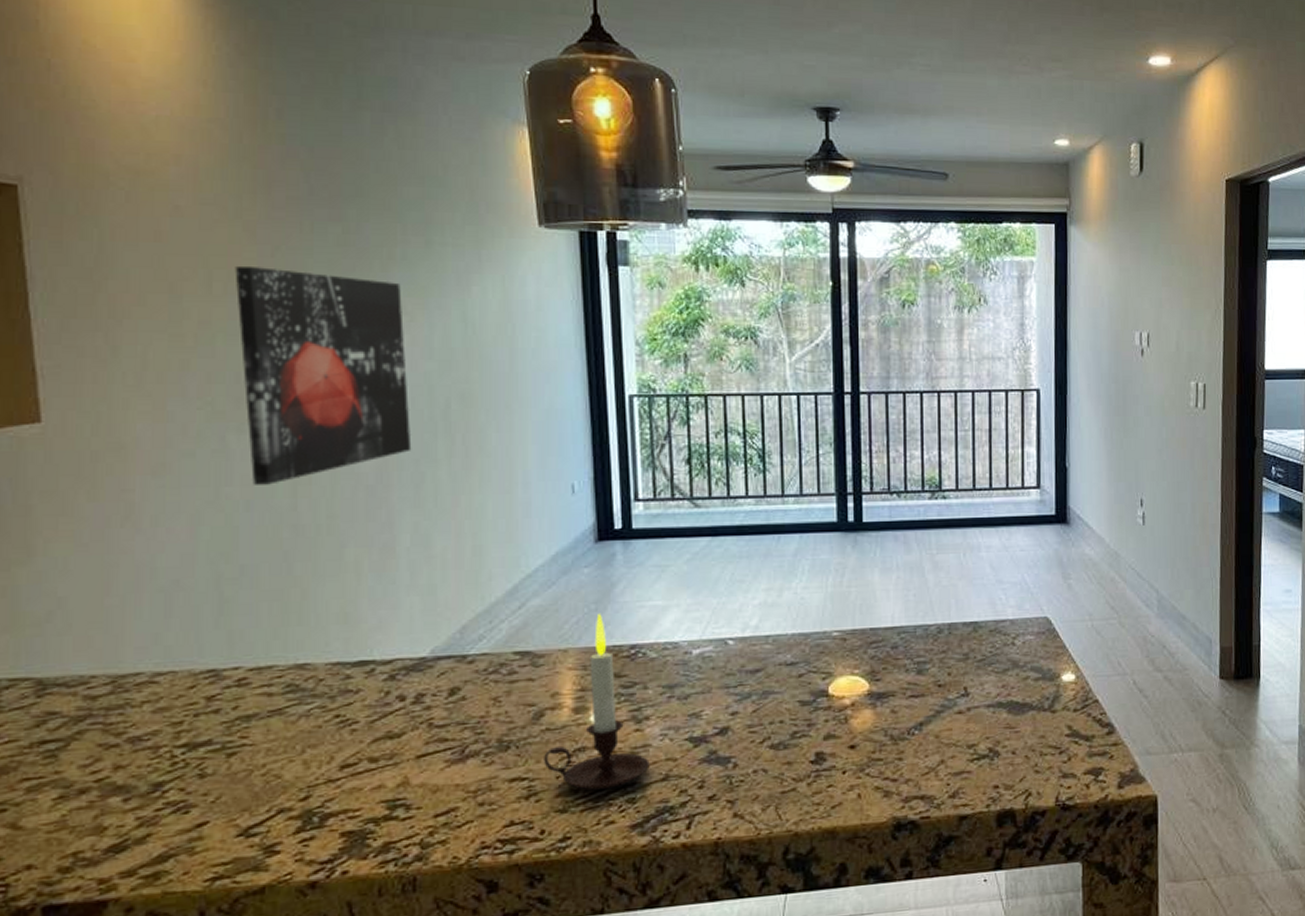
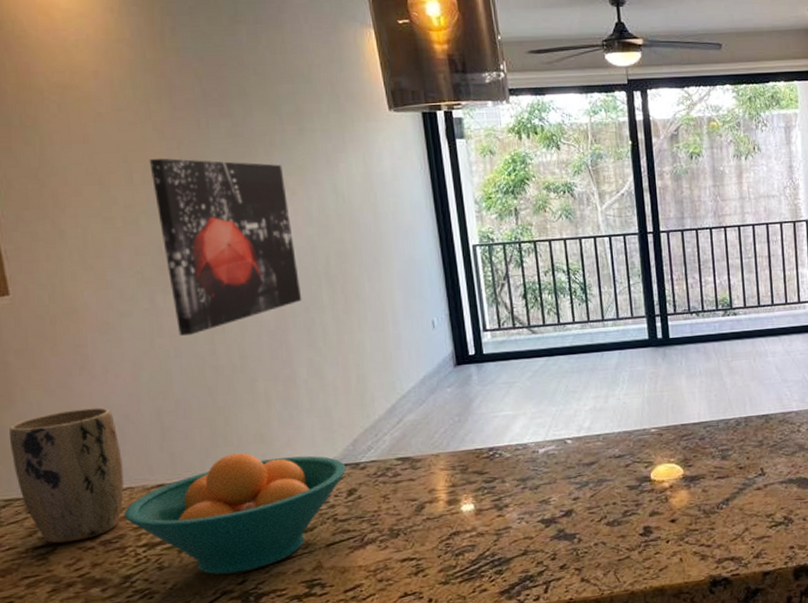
plant pot: none [22,569,166,738] -> present [9,407,124,544]
fruit bowl: none [161,635,449,788] -> present [124,453,346,575]
candle: present [544,613,650,790] -> none [426,423,512,566]

